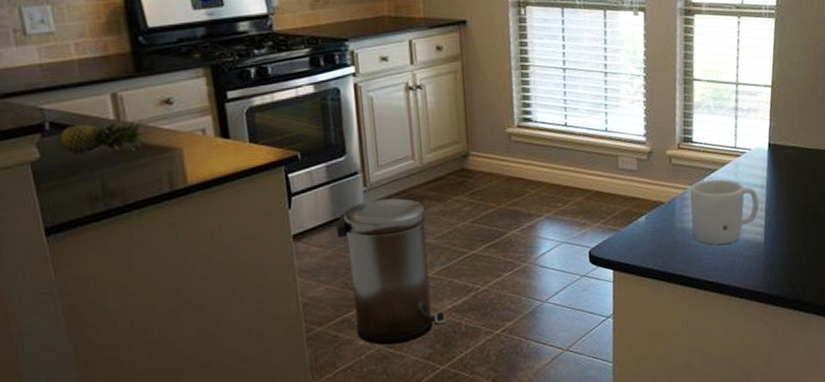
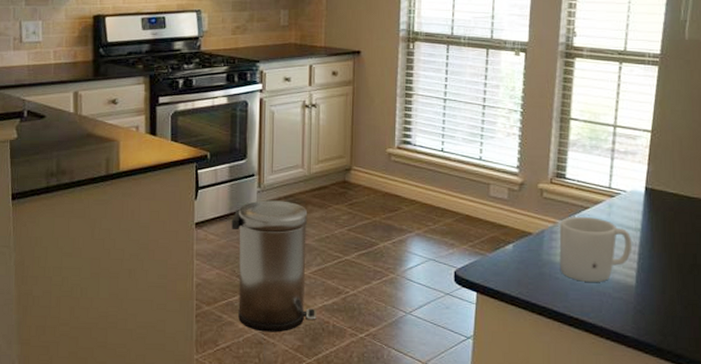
fruit: present [60,120,147,154] -> none [33,114,95,139]

